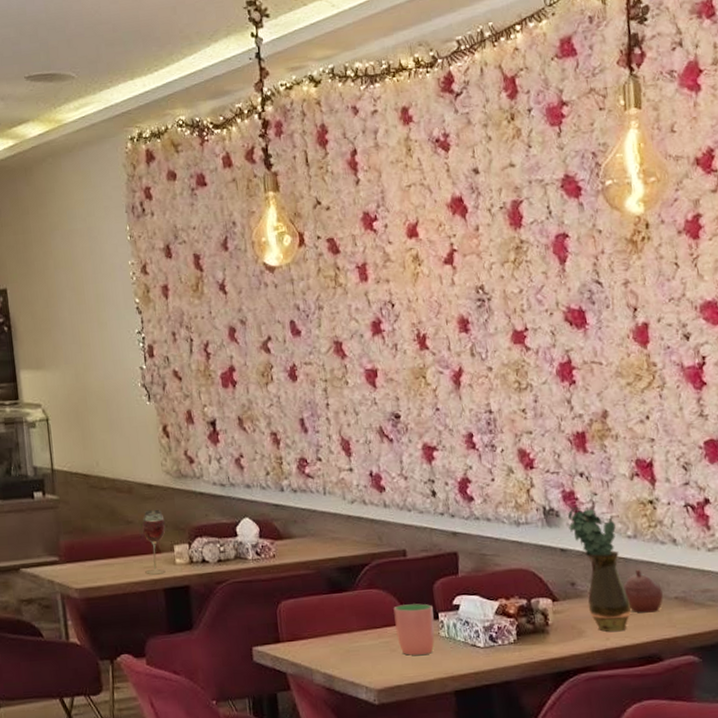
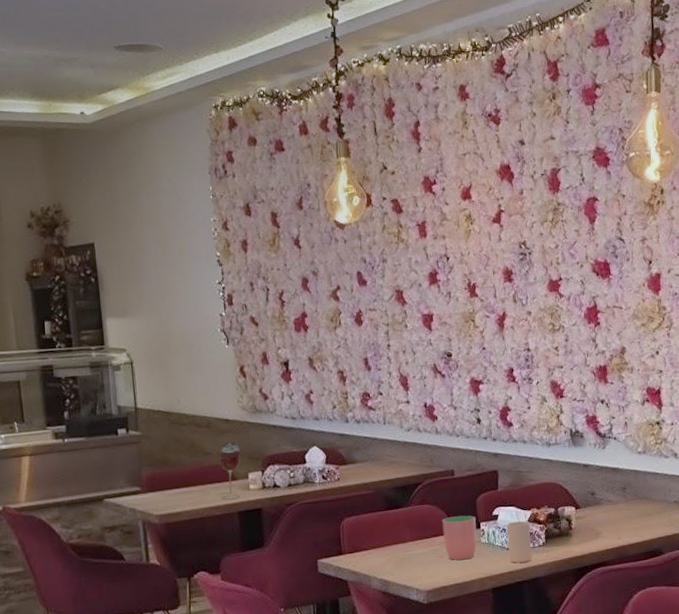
cup: none [469,613,502,663] -> present [506,521,532,563]
vase: present [567,504,632,632] -> none [590,427,640,532]
sugar bowl: present [623,569,663,613] -> none [633,479,665,516]

